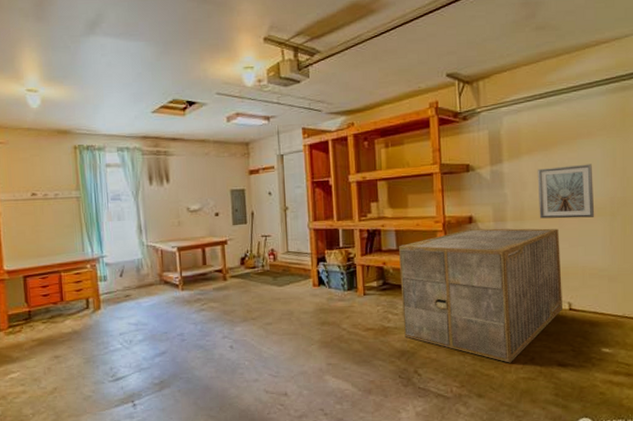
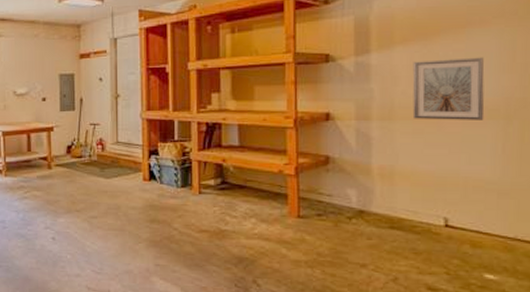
storage cabinet: present [399,228,562,363] -> none [241,127,438,282]

